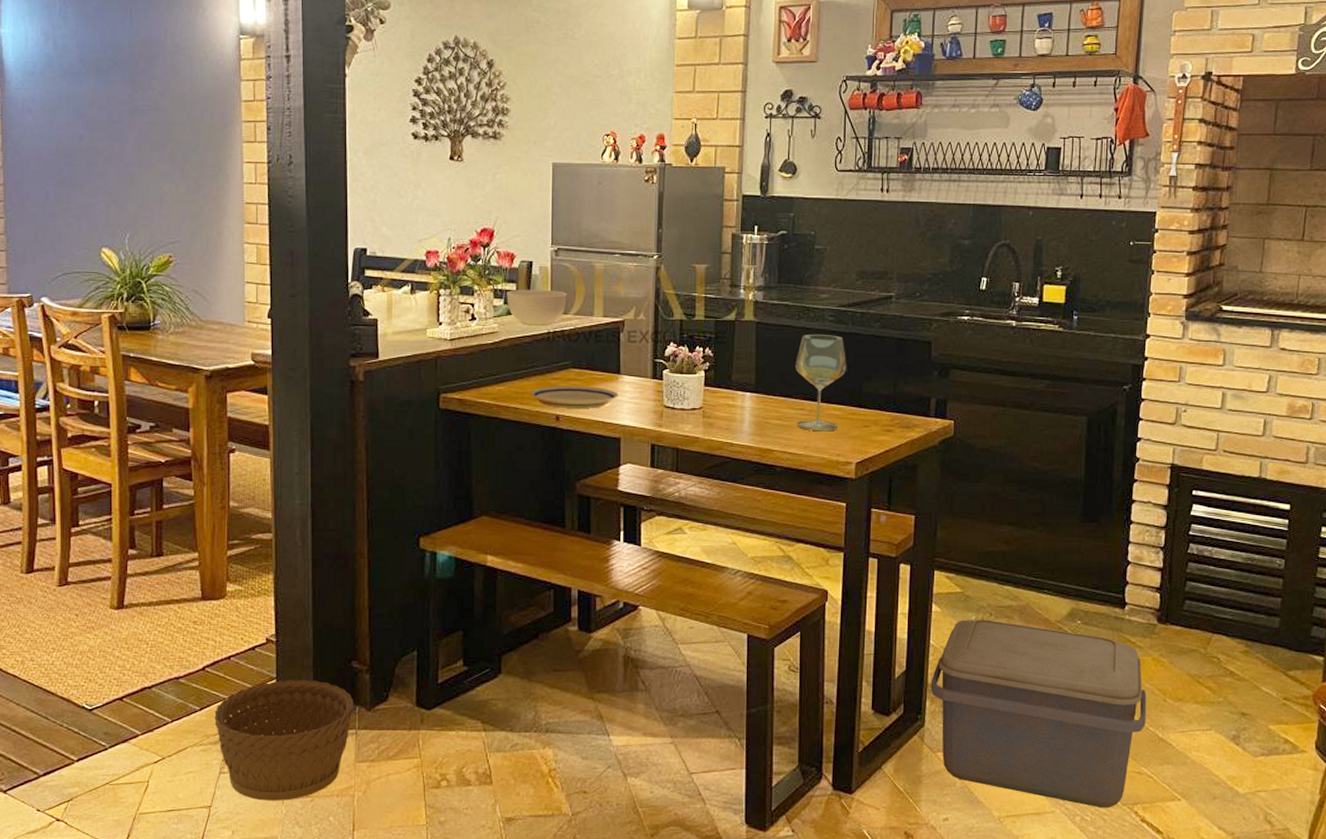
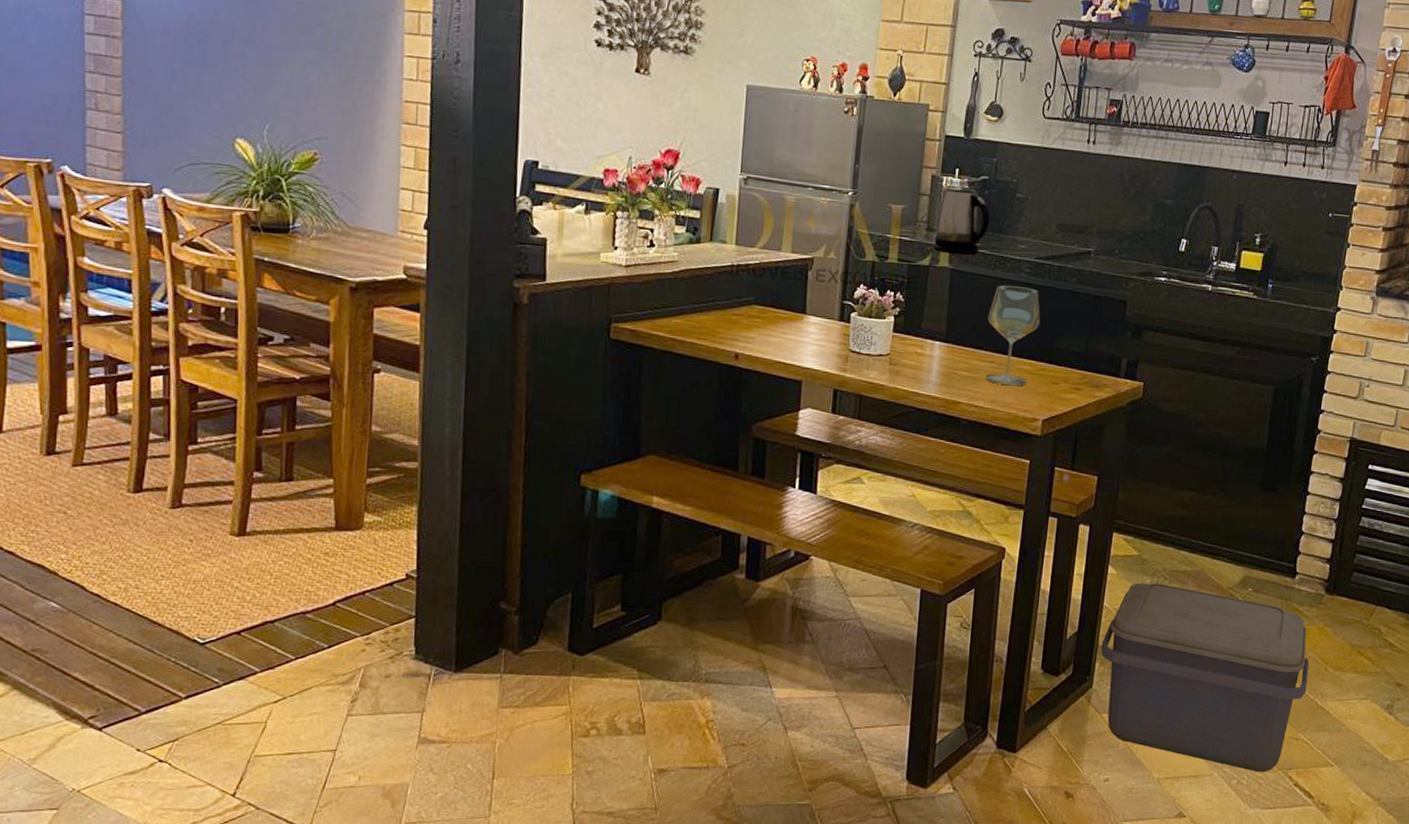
basket: present [214,679,354,801] -> none [344,618,500,746]
bowl: present [507,289,567,327] -> none [689,217,754,259]
plate: present [530,386,619,409] -> none [708,322,803,349]
kettle: none [738,242,791,308] -> present [933,185,990,256]

